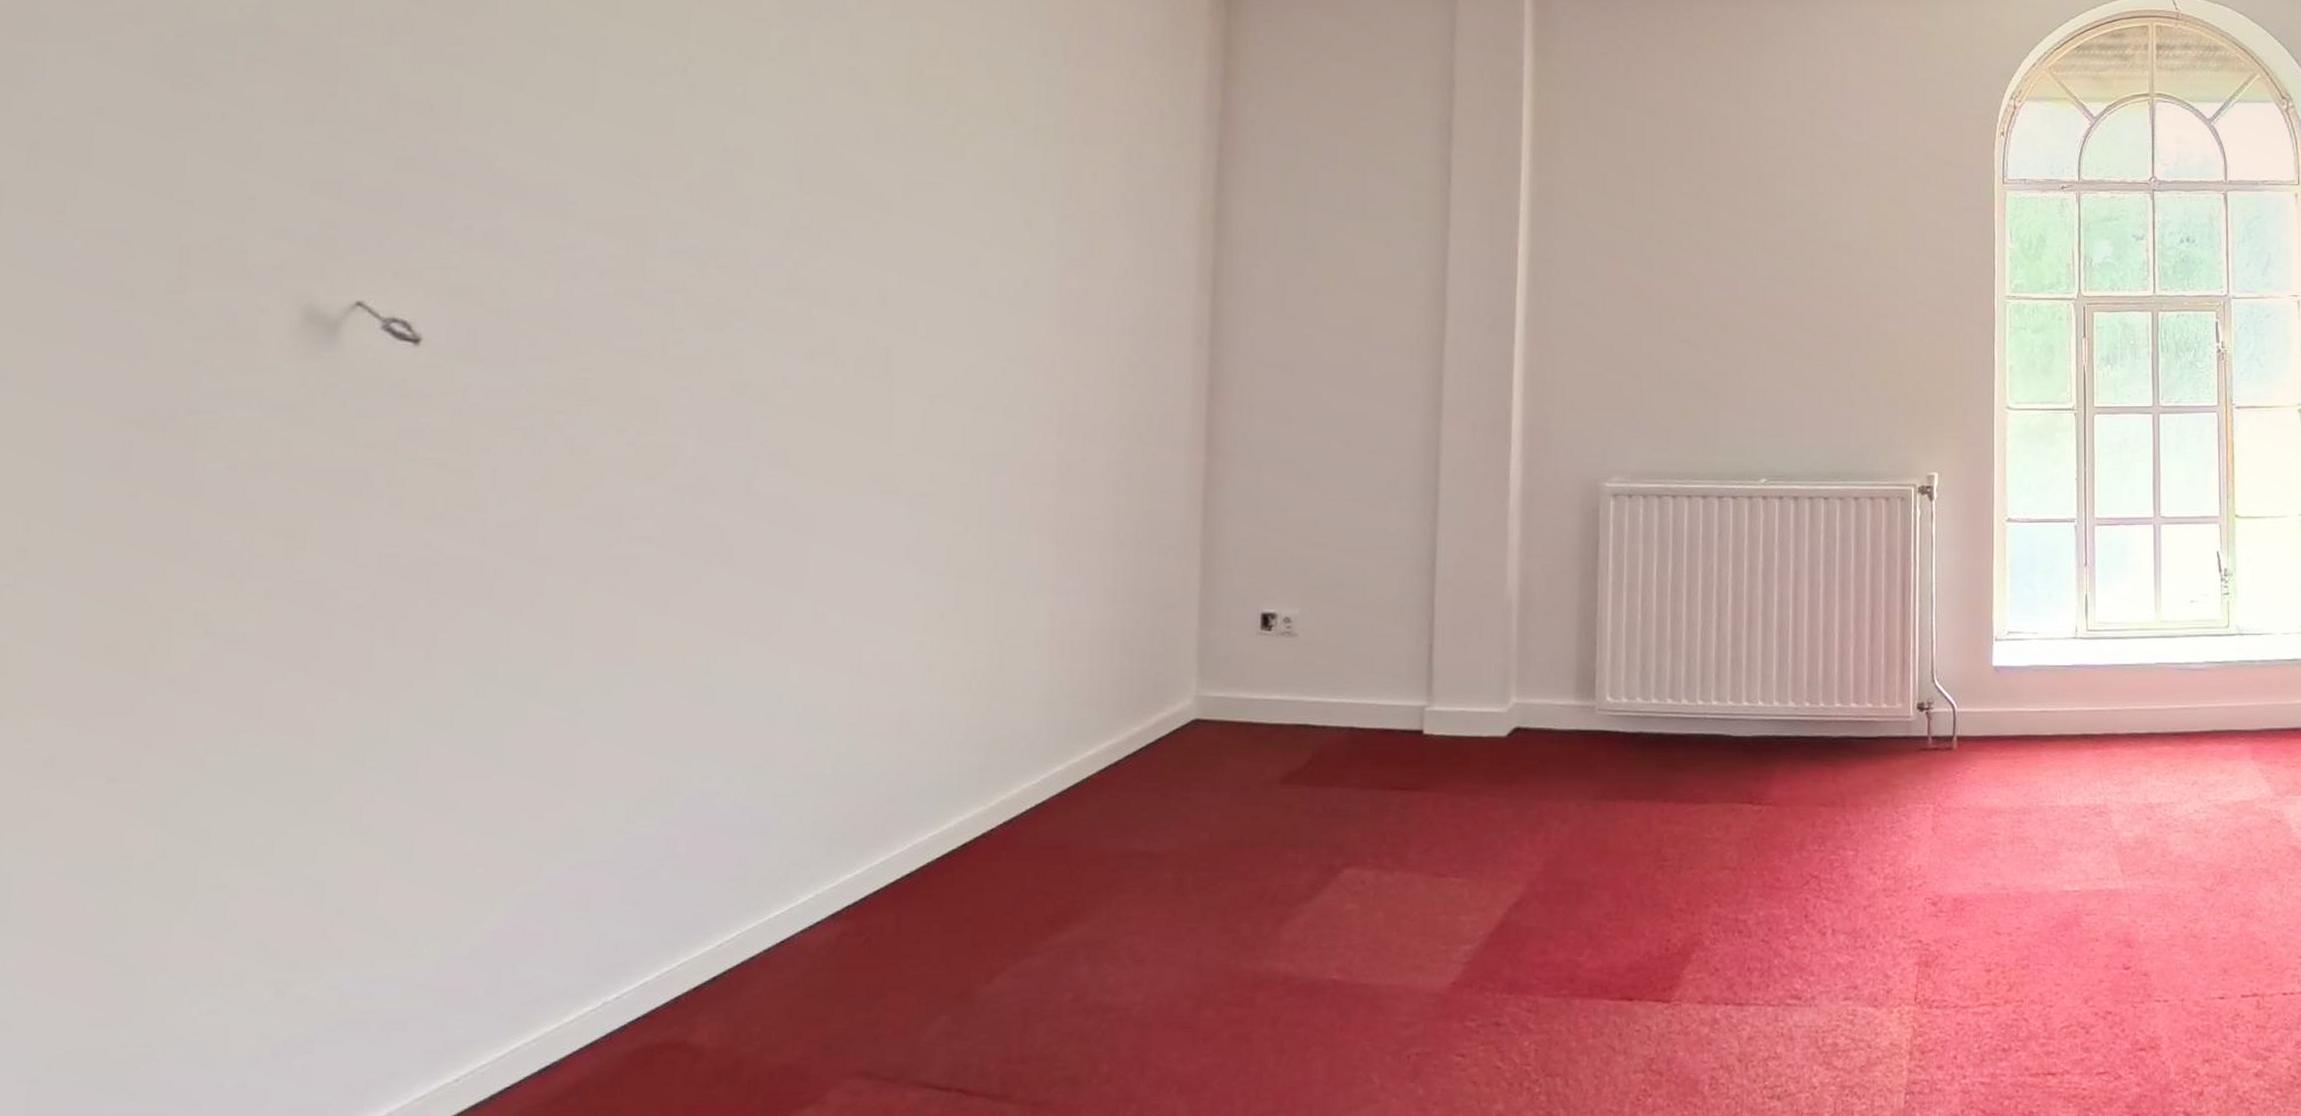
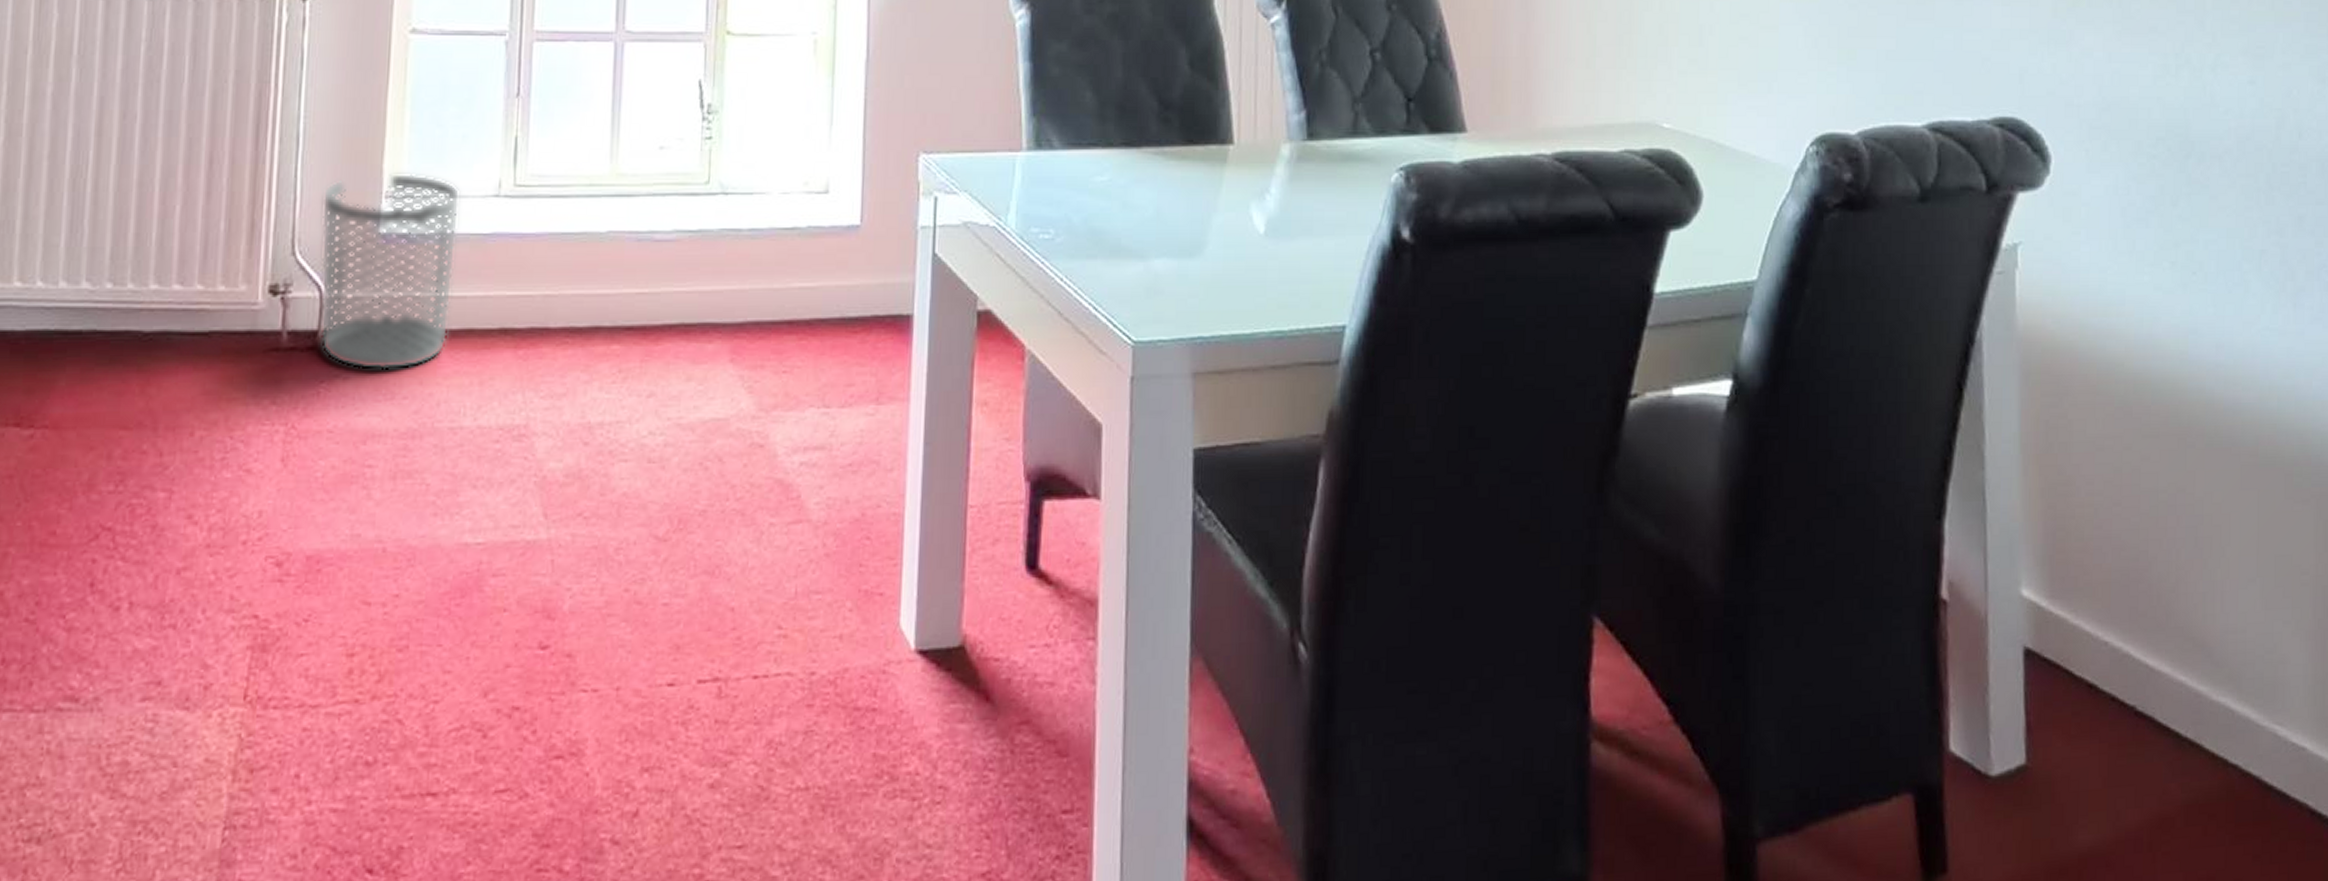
waste bin: none [1951,622,2049,764] -> present [320,172,461,370]

